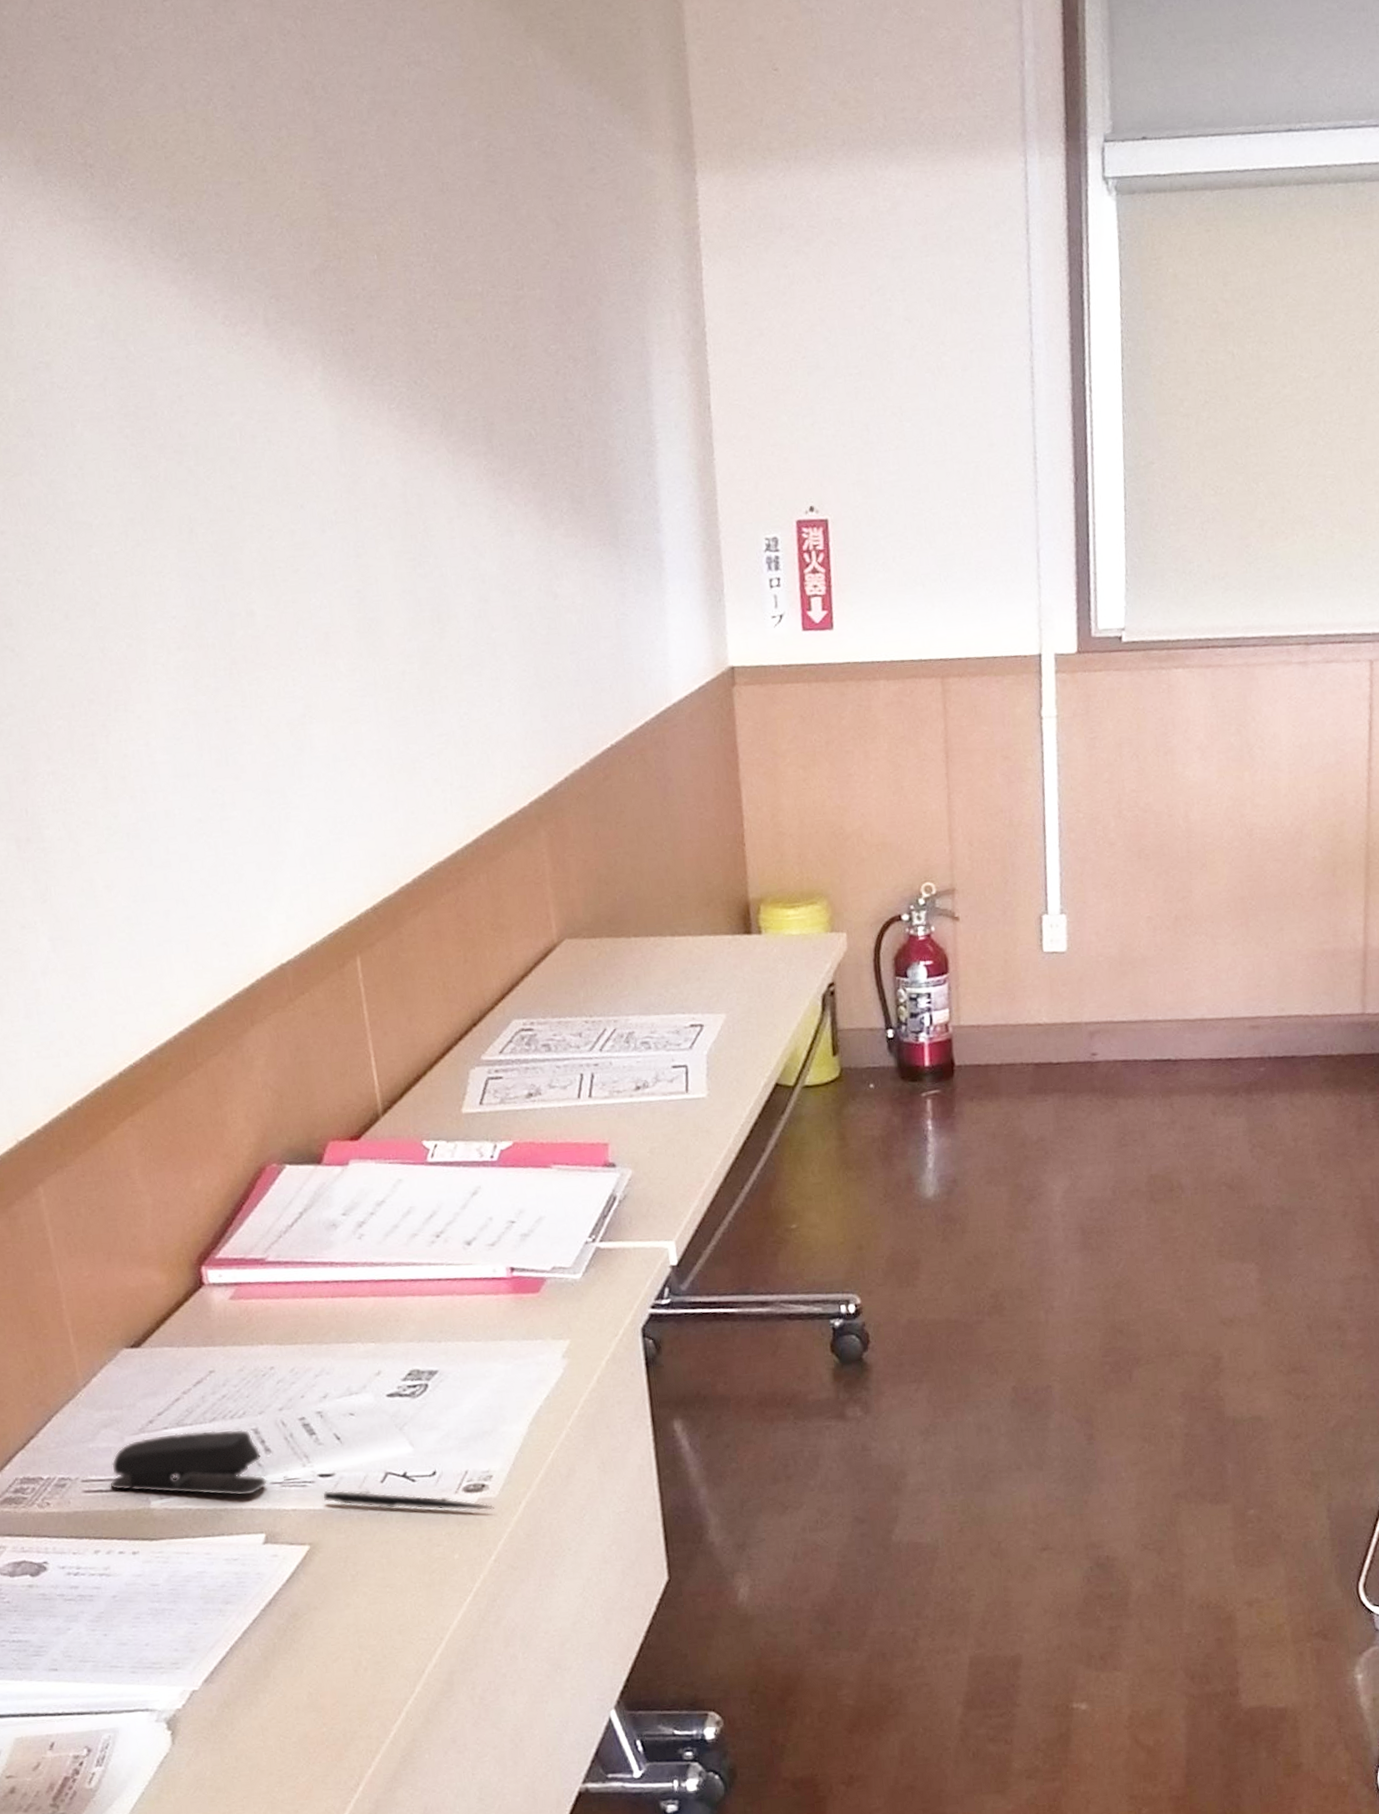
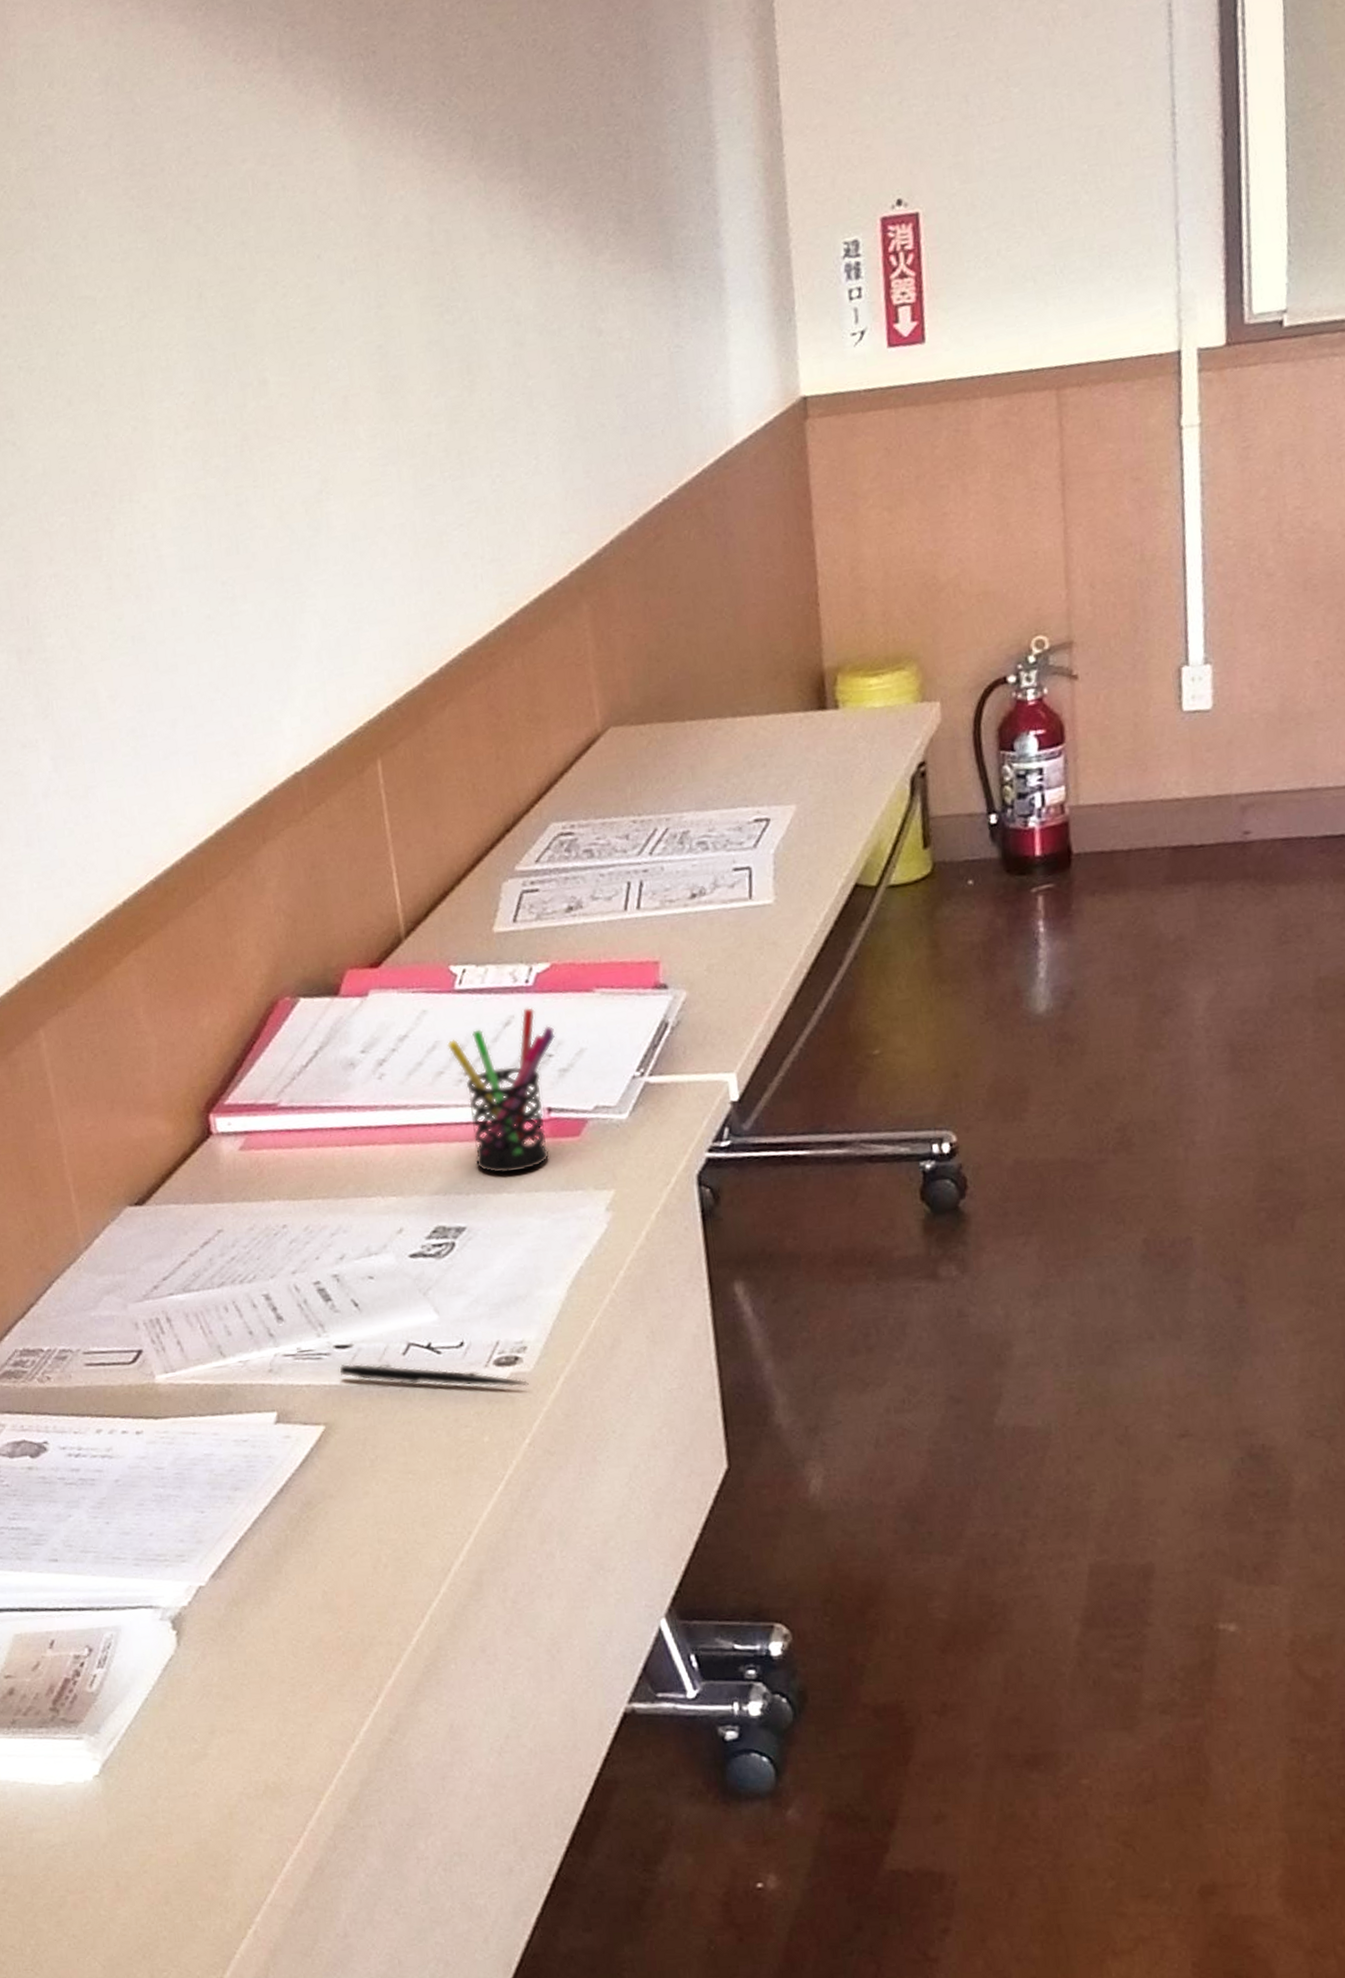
stapler: present [110,1429,268,1496] -> none [112,1295,279,1370]
pen holder: none [421,1180,518,1325] -> present [447,1007,556,1174]

